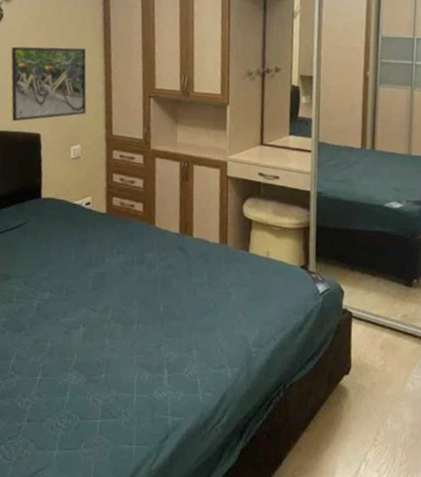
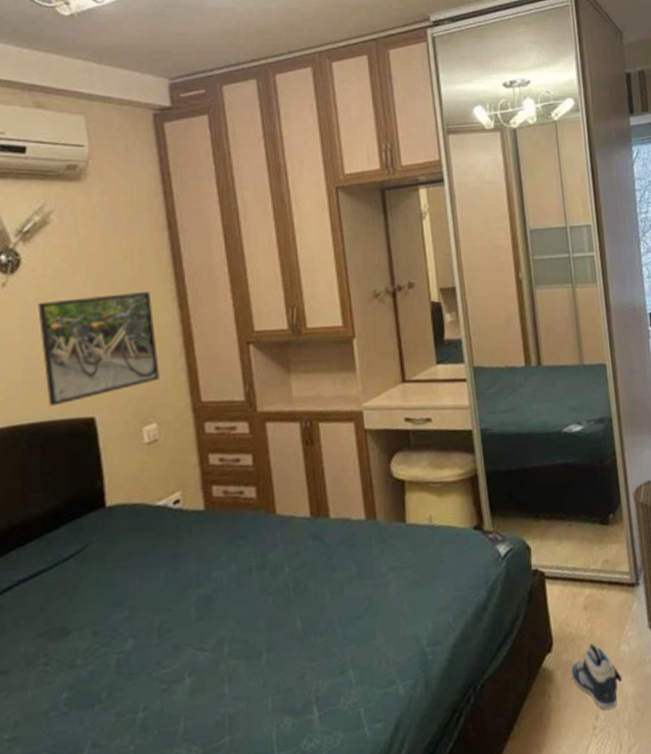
sneaker: none [362,376,403,431] -> present [571,643,622,711]

